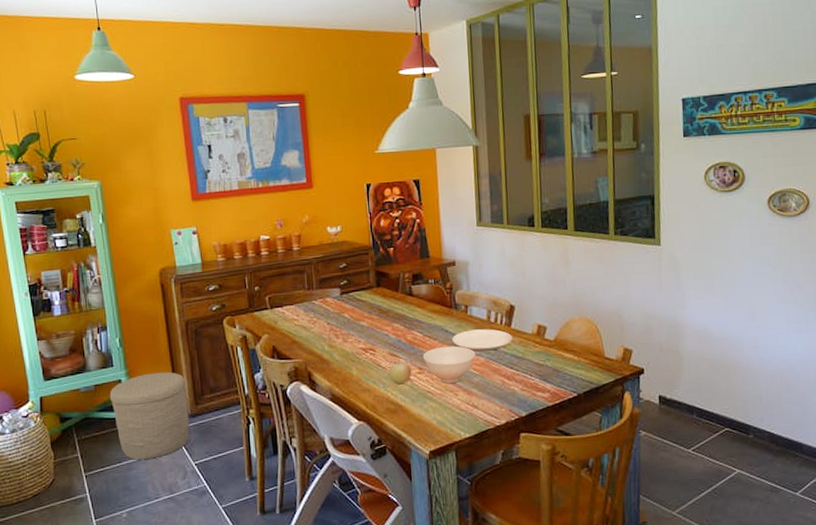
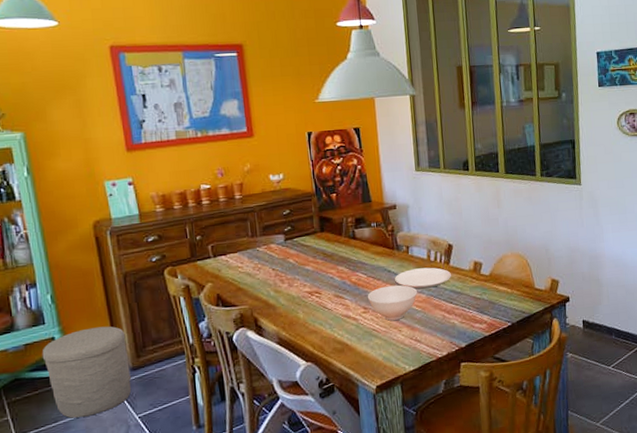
fruit: present [389,360,412,384] -> none [335,301,357,324]

